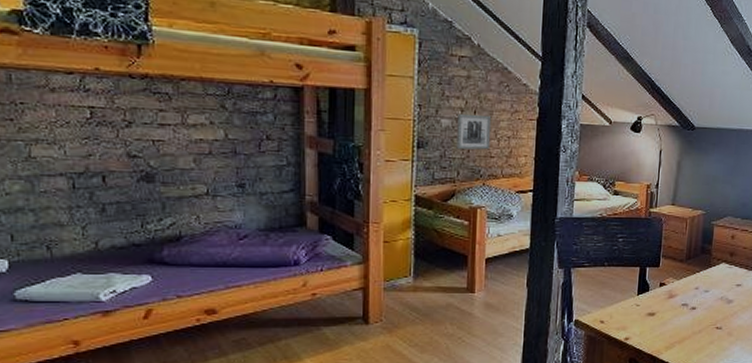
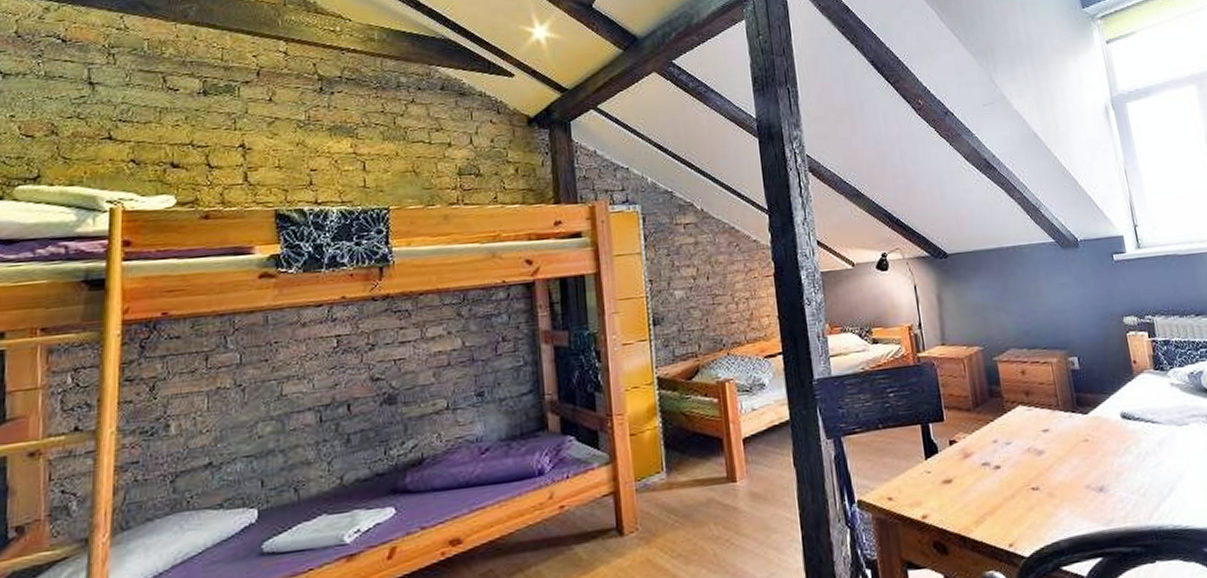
wall art: present [456,114,492,150] -> none [690,278,730,321]

